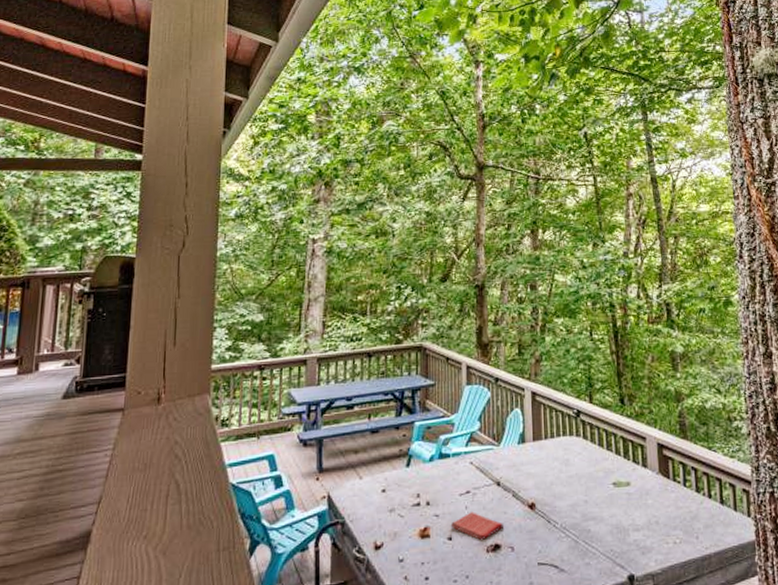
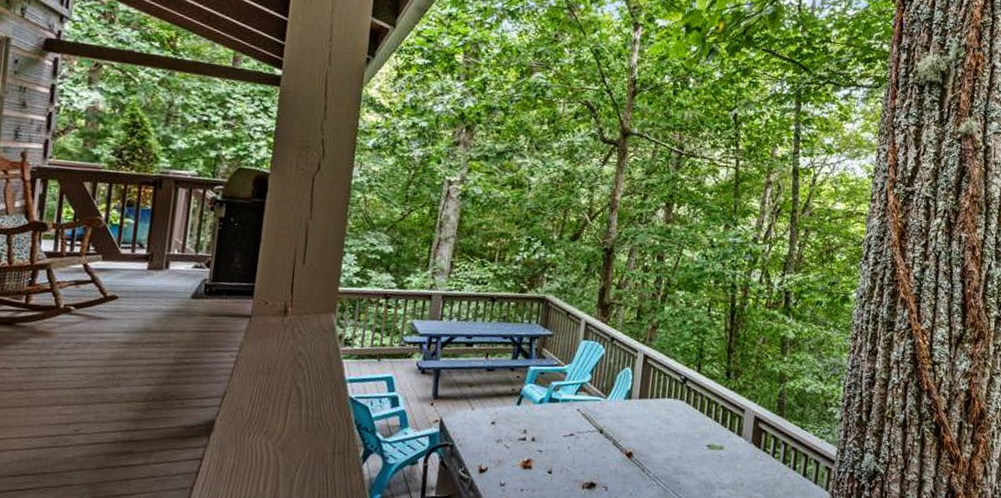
dish towel: present [450,511,504,541] -> none [551,452,602,478]

